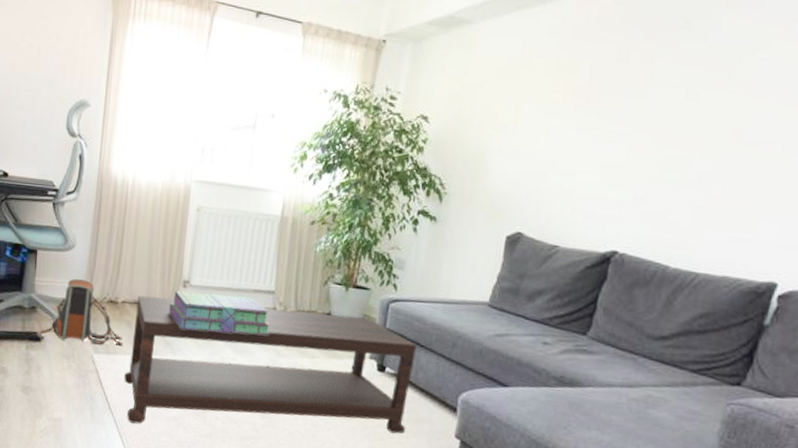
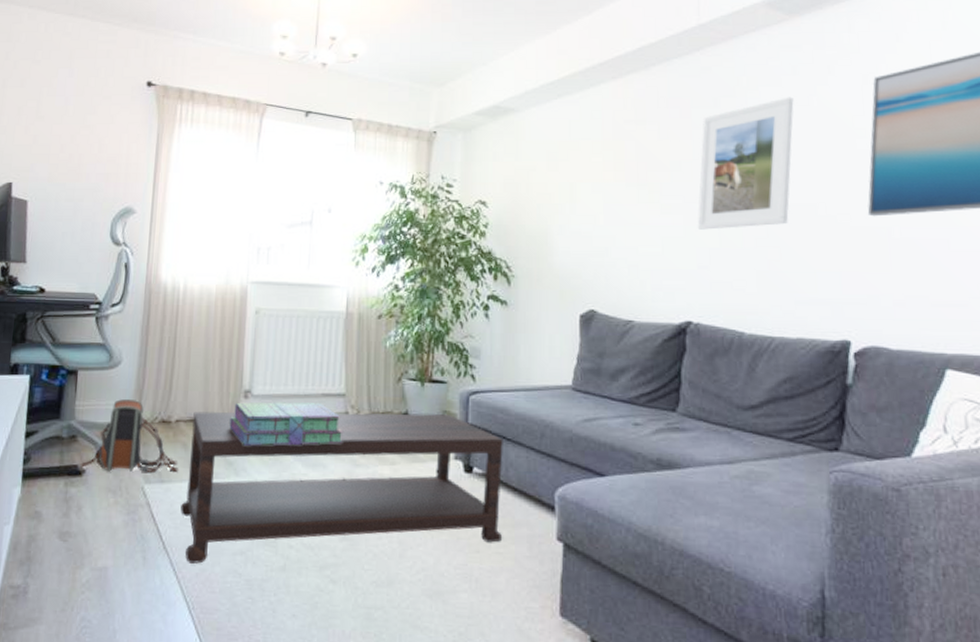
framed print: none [640,22,774,161] -> present [697,97,794,230]

